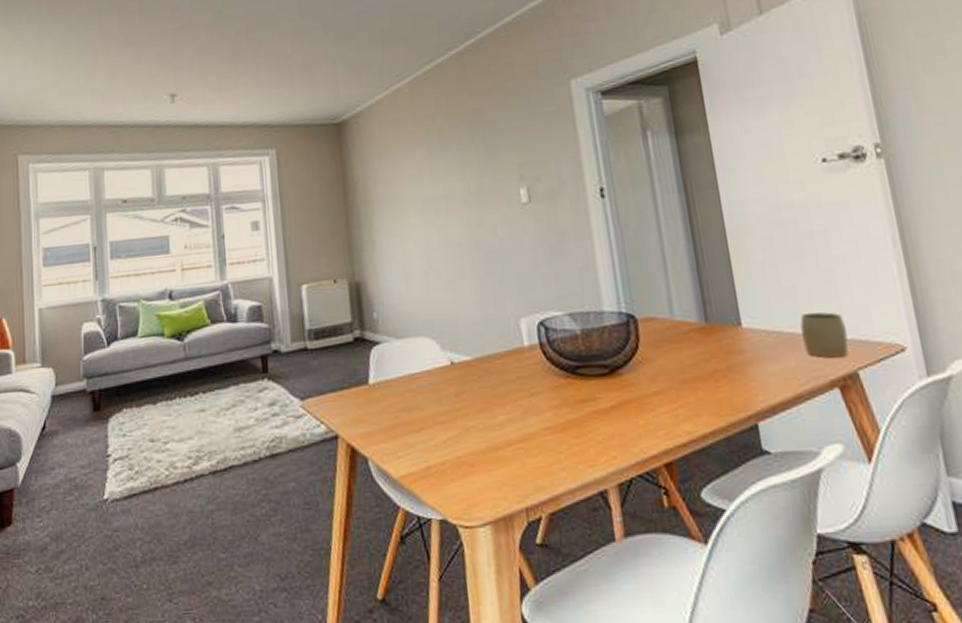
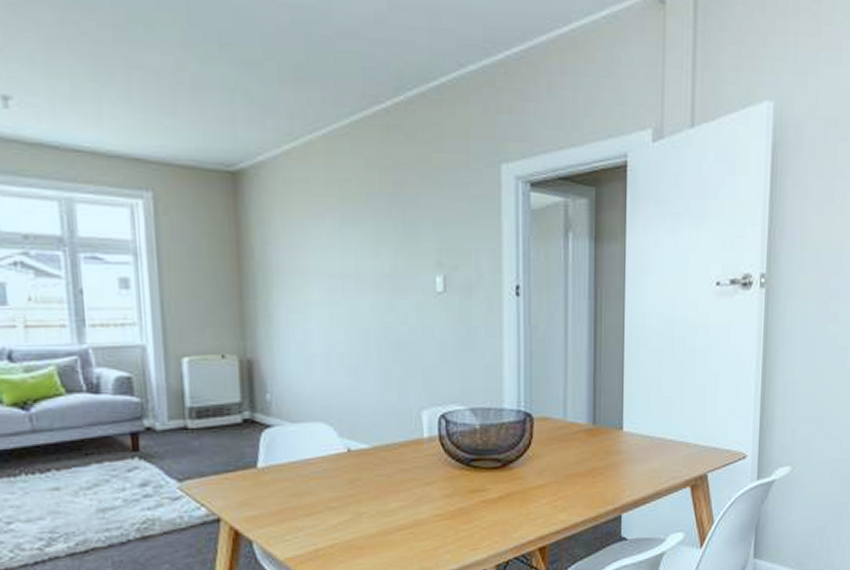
mug: present [800,312,849,358] -> none [670,421,705,461]

